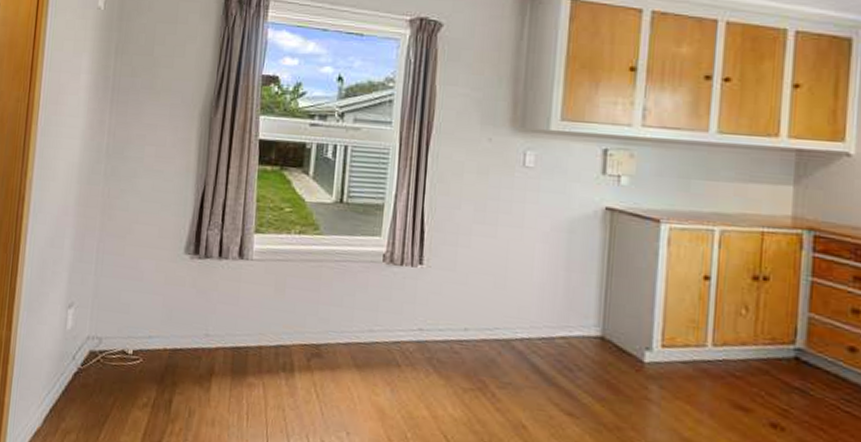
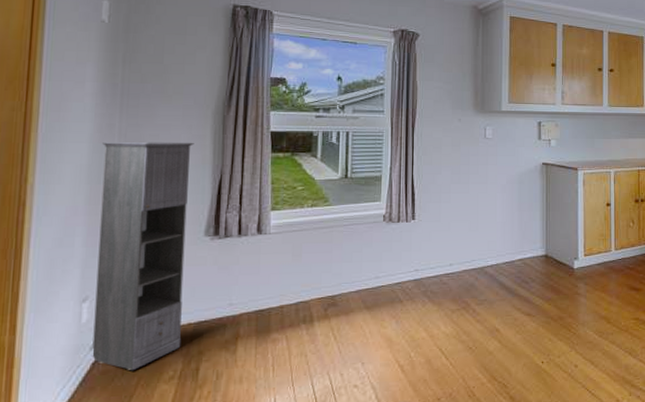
storage cabinet: none [74,140,179,389] -> present [92,141,194,370]

